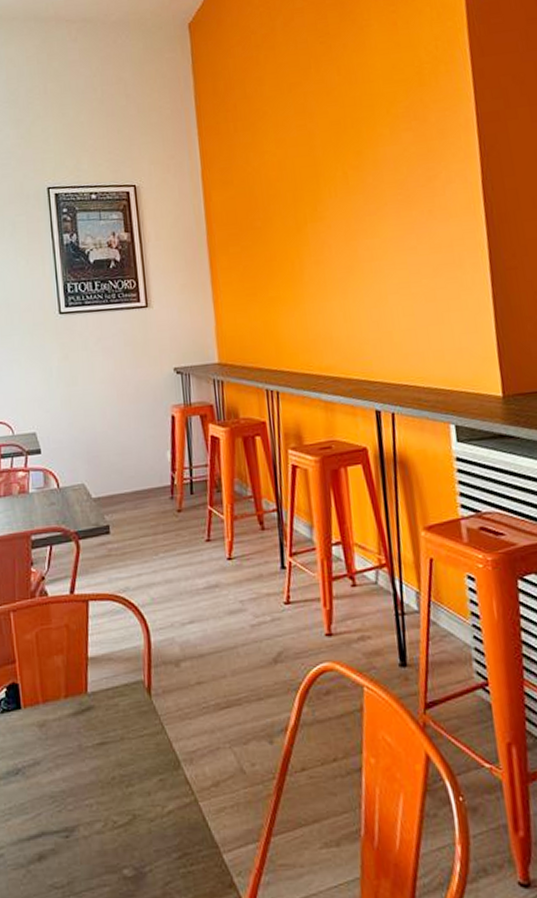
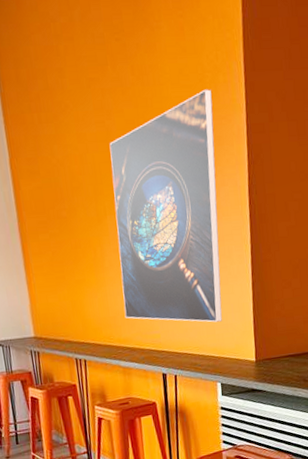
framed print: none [311,80,454,346] -> present [109,89,222,323]

